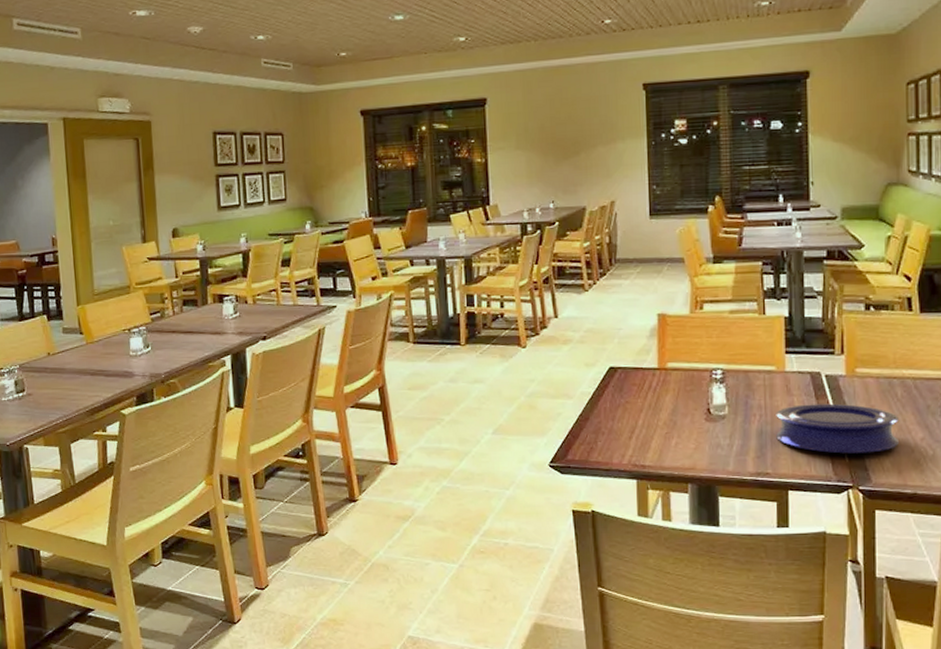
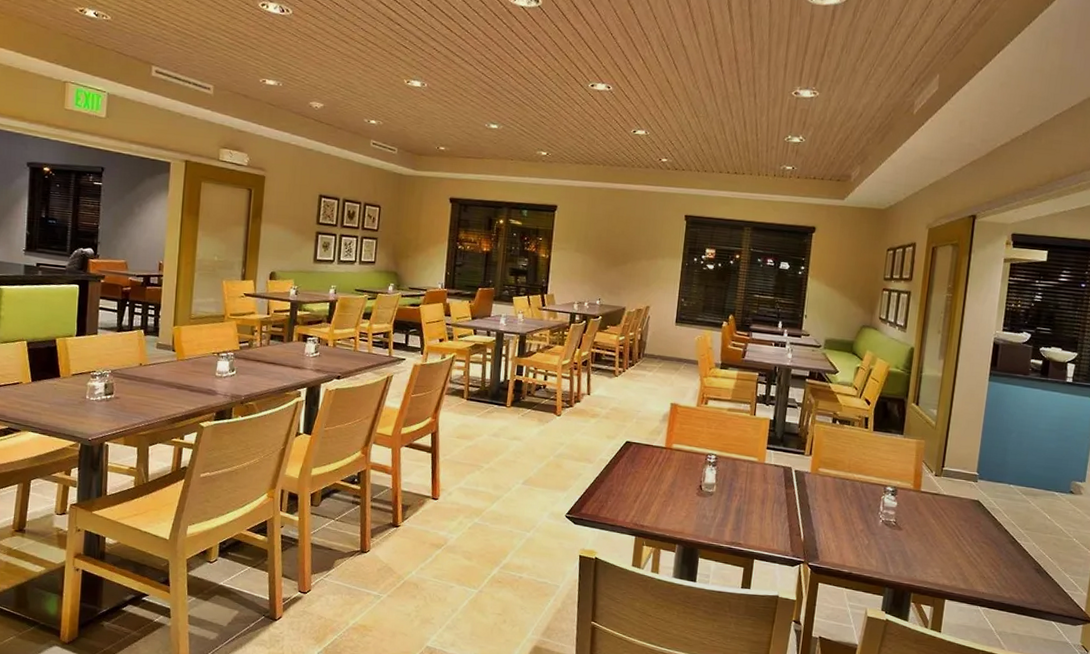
plate: present [776,403,899,454] -> none [750,491,846,537]

